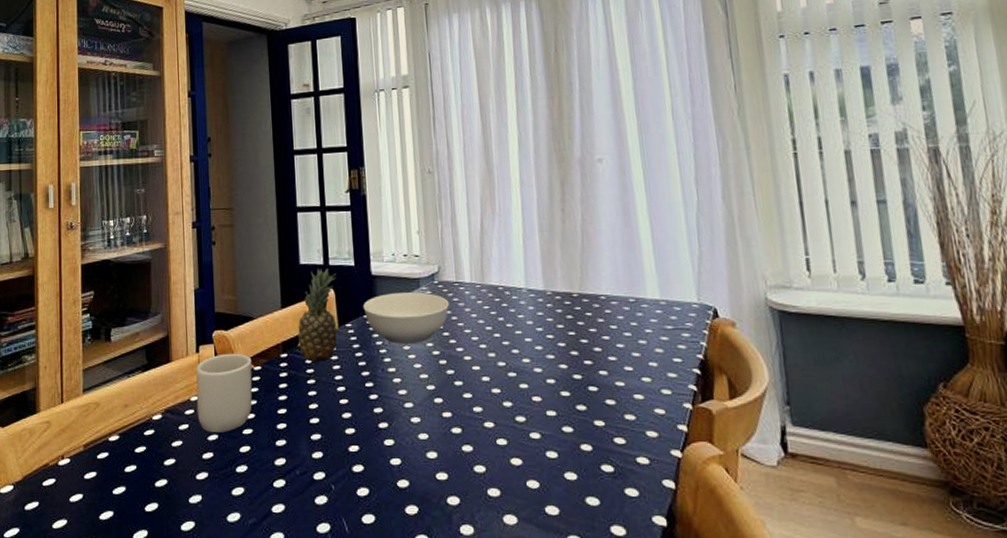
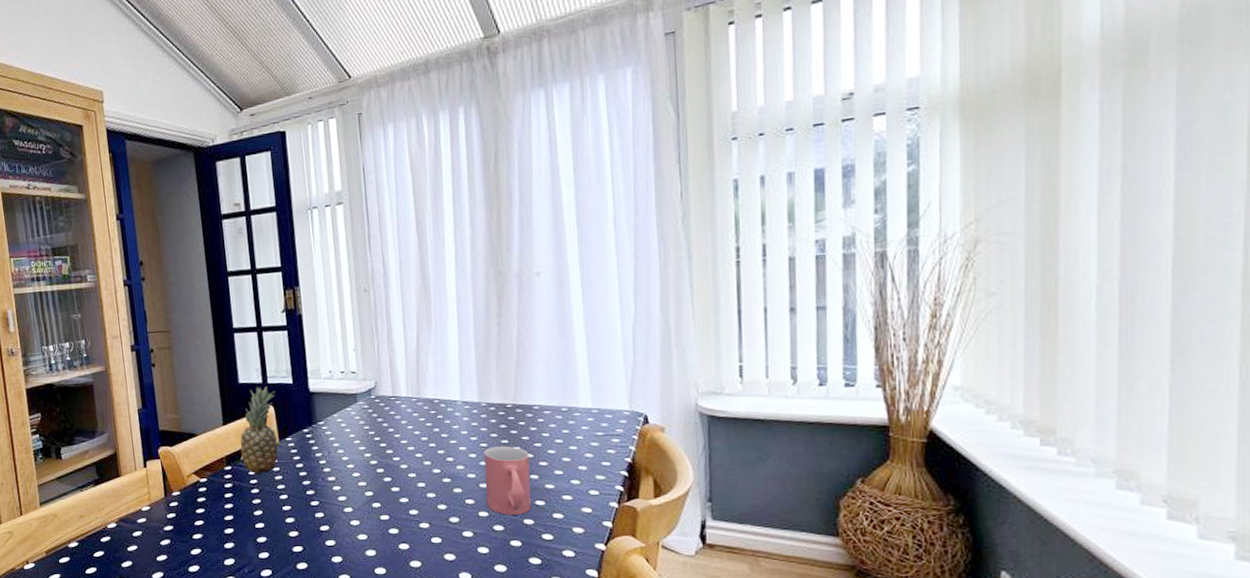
mug: present [196,353,253,433] -> none [145,467,201,538]
bowl: present [363,292,449,345] -> none [302,406,386,456]
mug: none [550,339,602,415] -> present [484,446,532,515]

